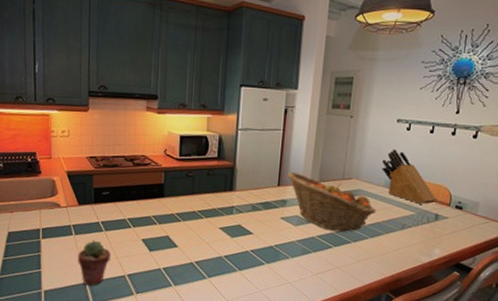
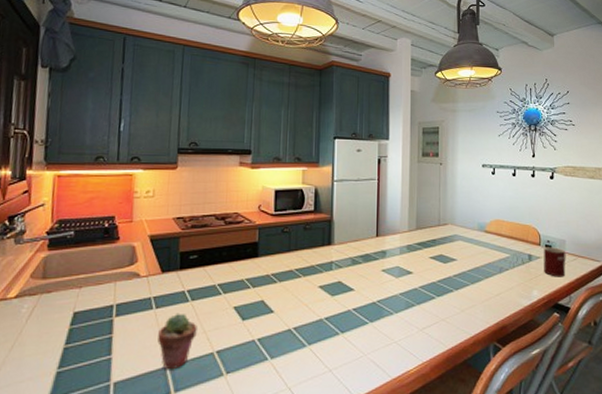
fruit basket: present [287,172,376,232] -> none [384,222,473,280]
knife block: present [382,149,436,204] -> none [474,193,527,245]
mug: none [450,208,478,239] -> present [543,247,566,277]

